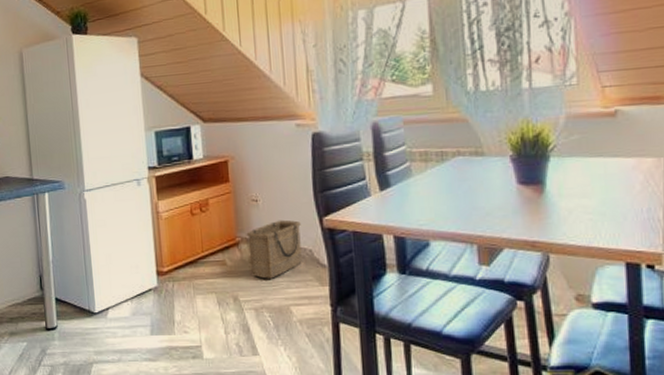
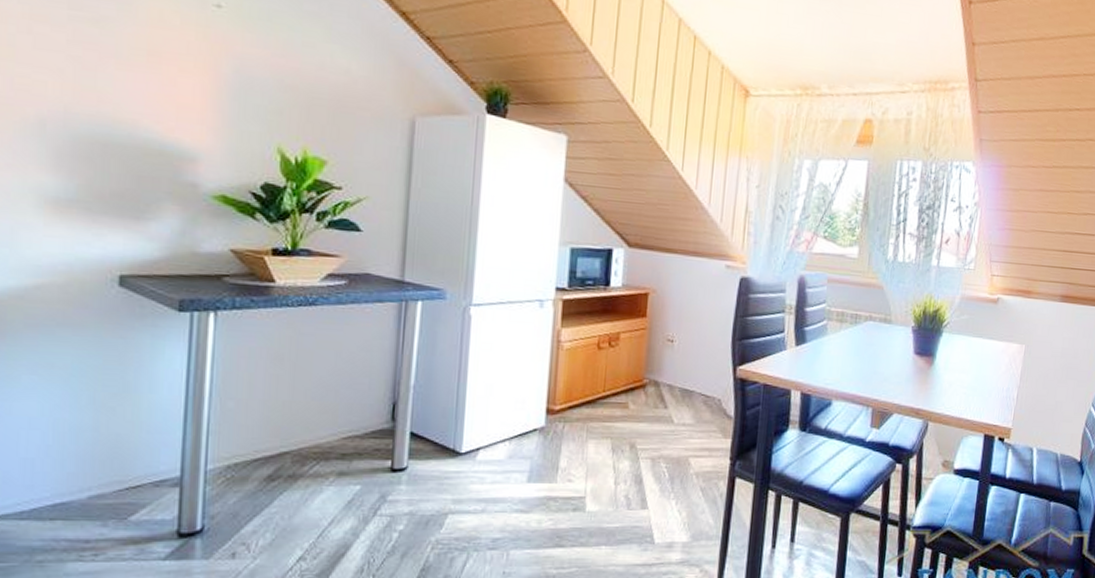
basket: present [246,219,302,279] -> none [654,364,714,427]

